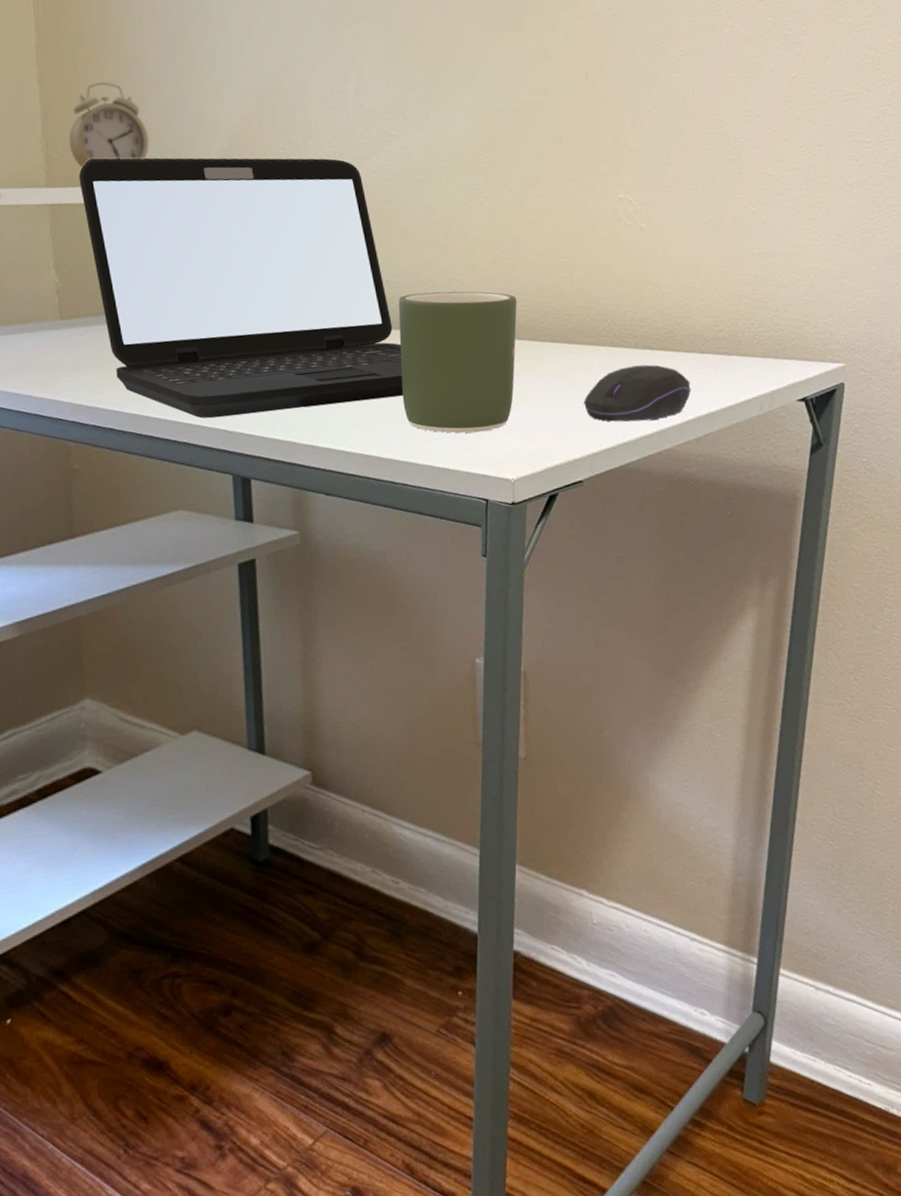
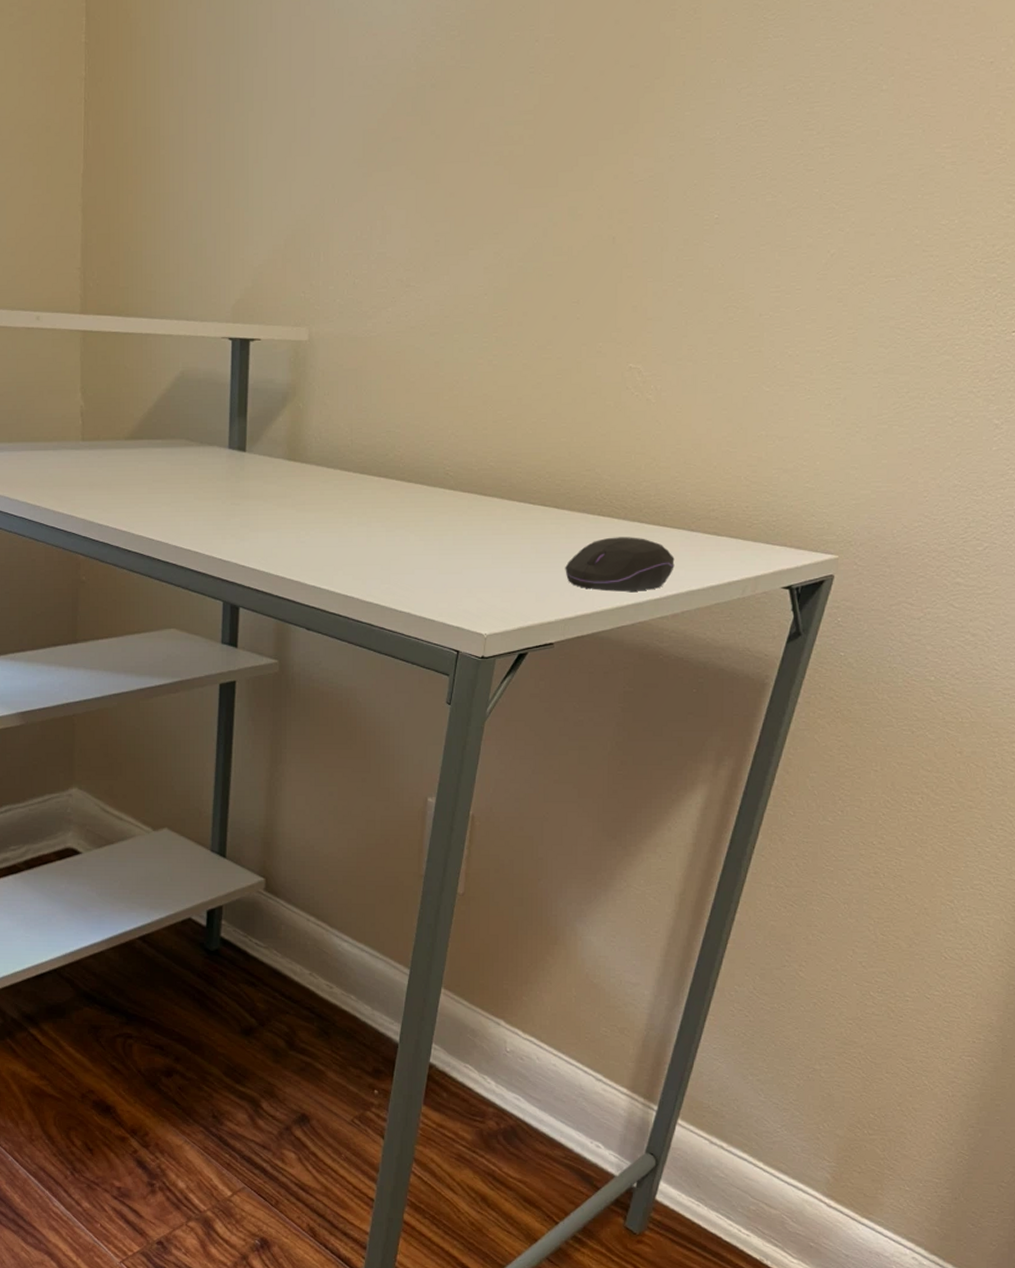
alarm clock: present [69,82,150,167] -> none [105,215,179,297]
laptop: present [78,157,404,419] -> none [110,289,394,547]
mug: present [398,291,517,433] -> none [389,445,513,586]

